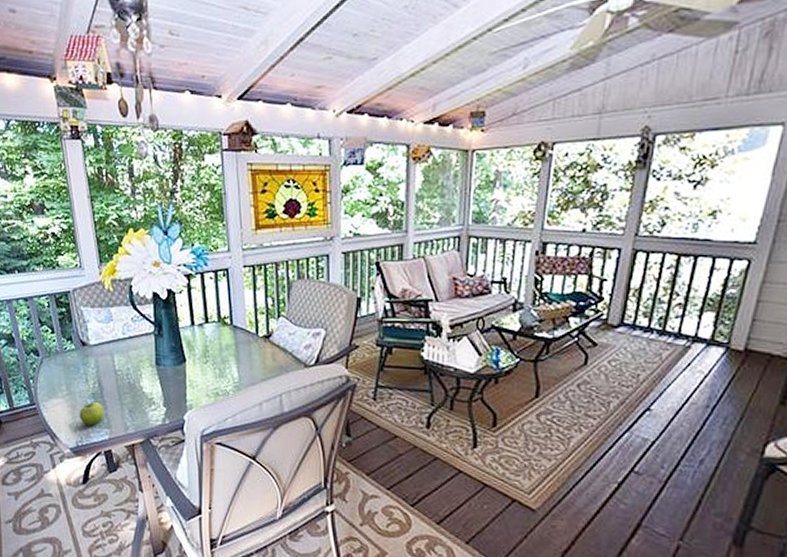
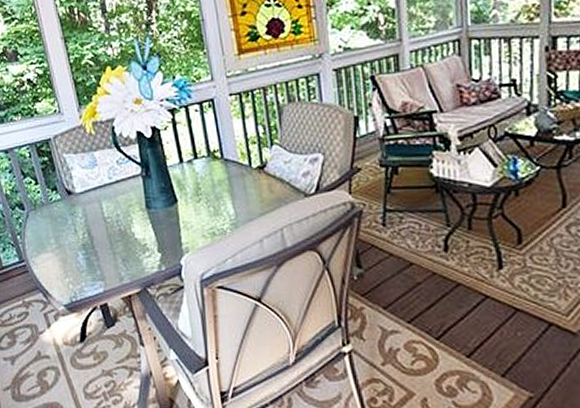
fruit: present [79,401,104,426] -> none [70,253,96,279]

